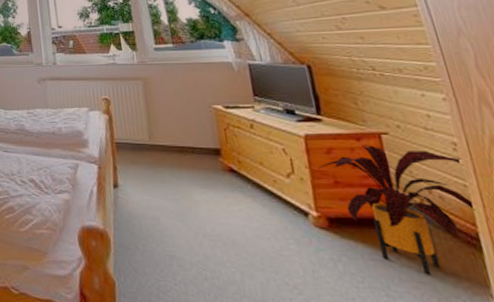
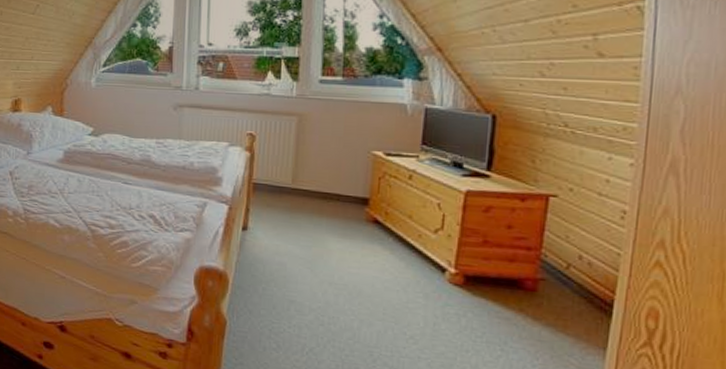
house plant: present [318,145,475,276] -> none [471,206,626,335]

